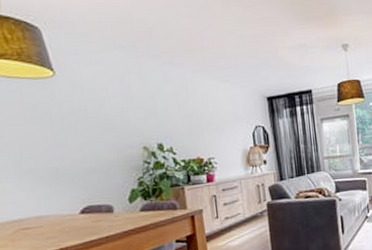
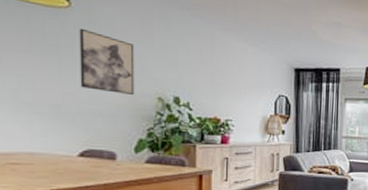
wall art: none [65,93,122,150] -> present [79,28,135,95]

